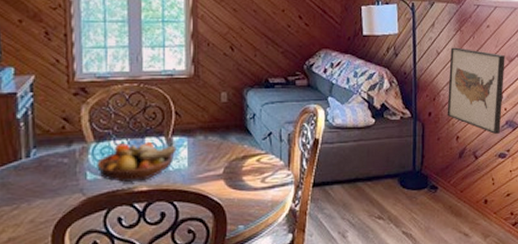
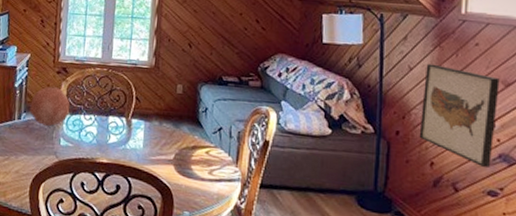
decorative ball: none [41,112,95,160] -> present [30,87,70,126]
fruit bowl: present [97,141,177,182] -> none [69,118,135,154]

